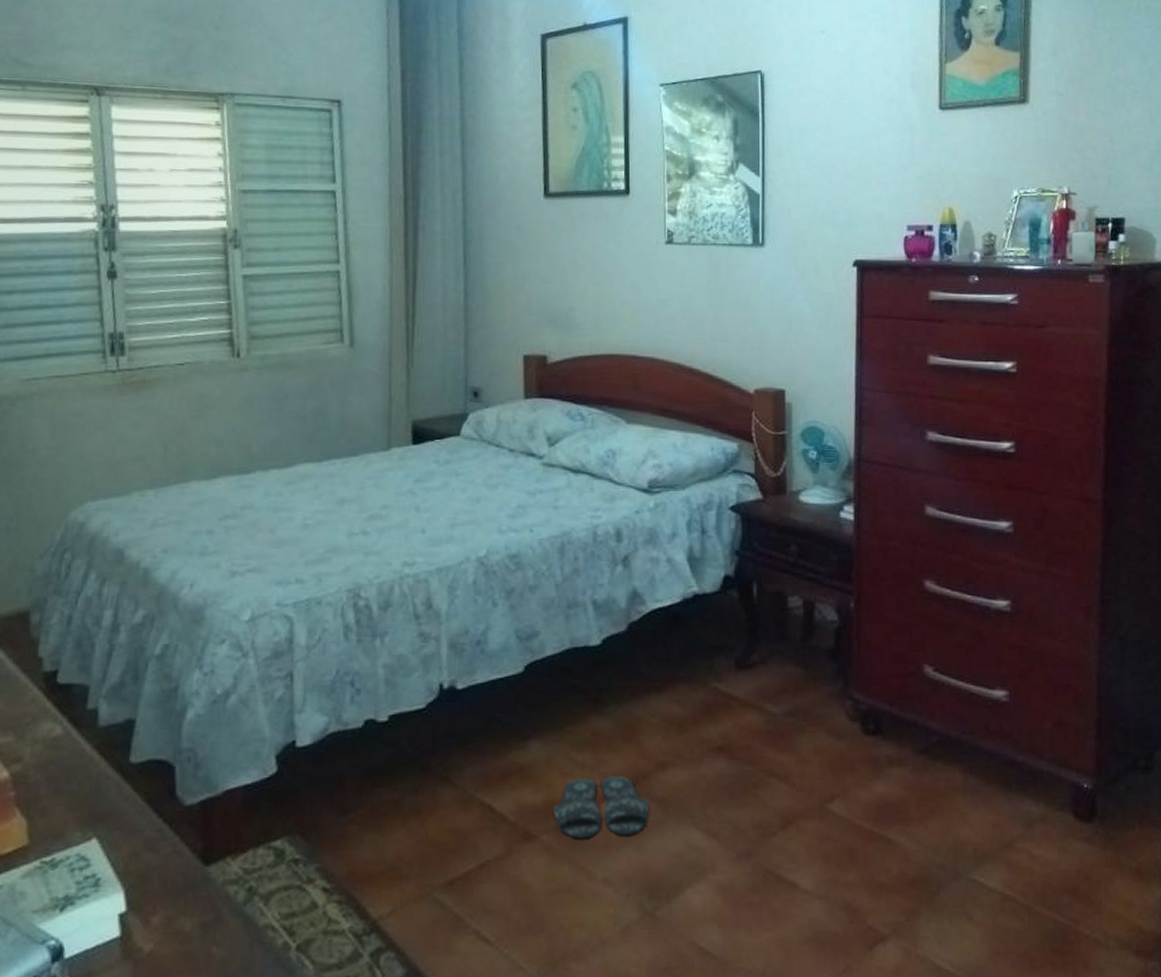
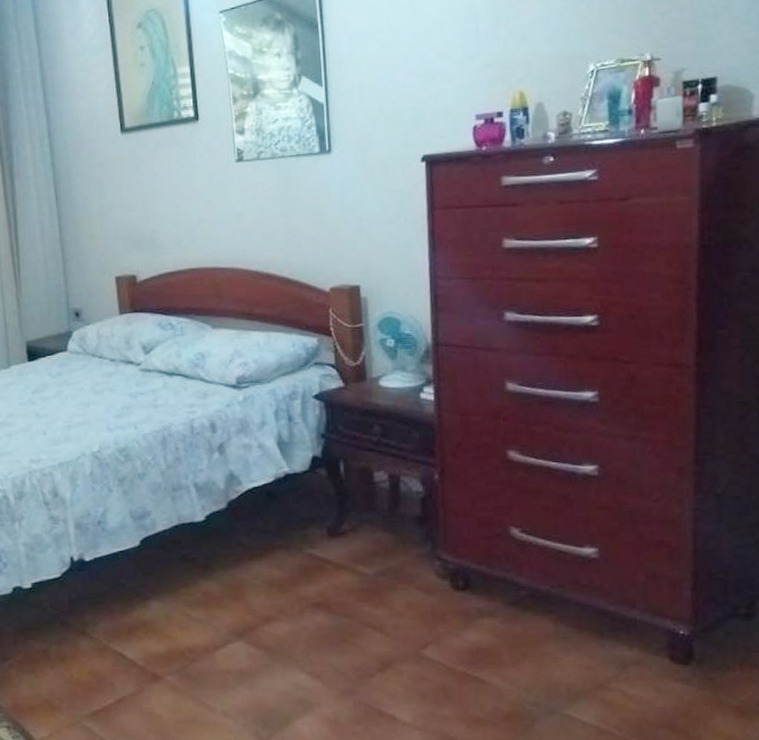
slippers: present [554,776,650,839] -> none [175,629,259,680]

